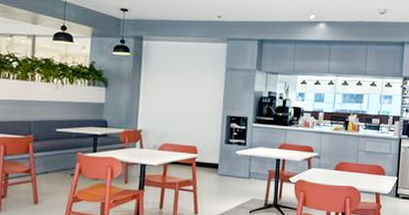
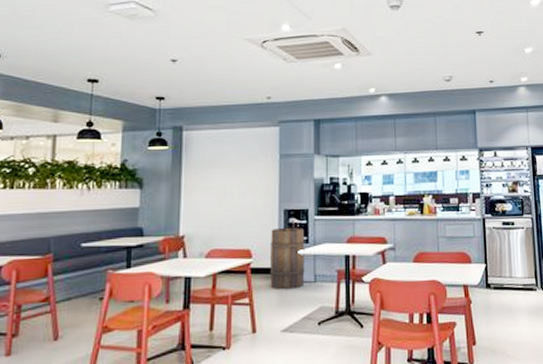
wooden barrel: none [211,130,243,183] -> present [270,227,305,290]

